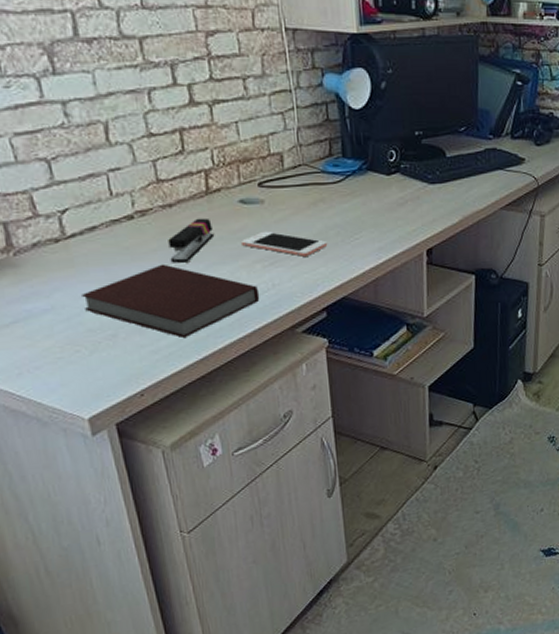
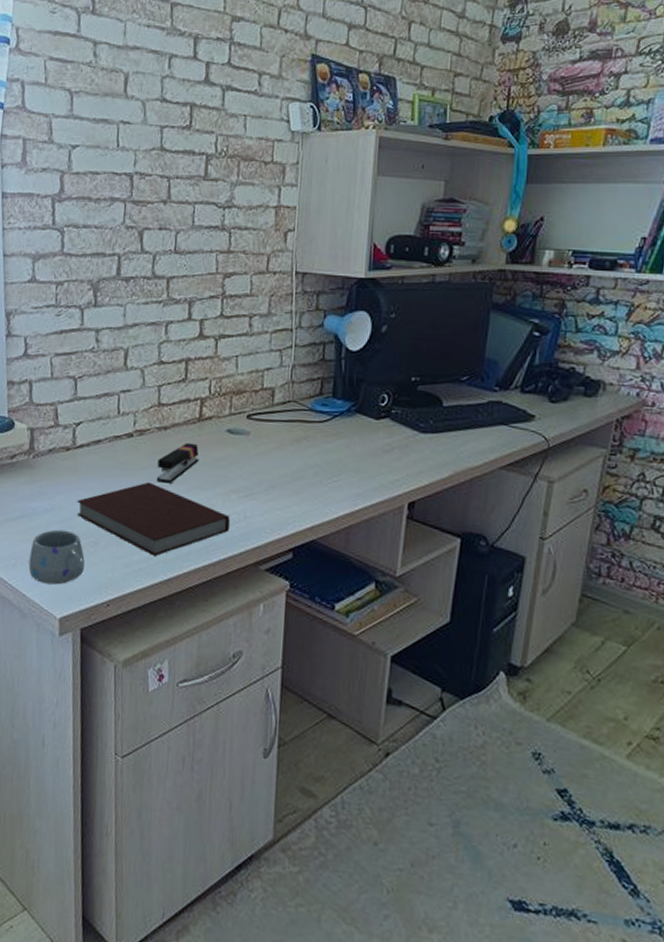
mug: none [35,327,106,388] -> present [28,529,85,585]
cell phone: present [242,230,328,257] -> none [222,462,305,493]

